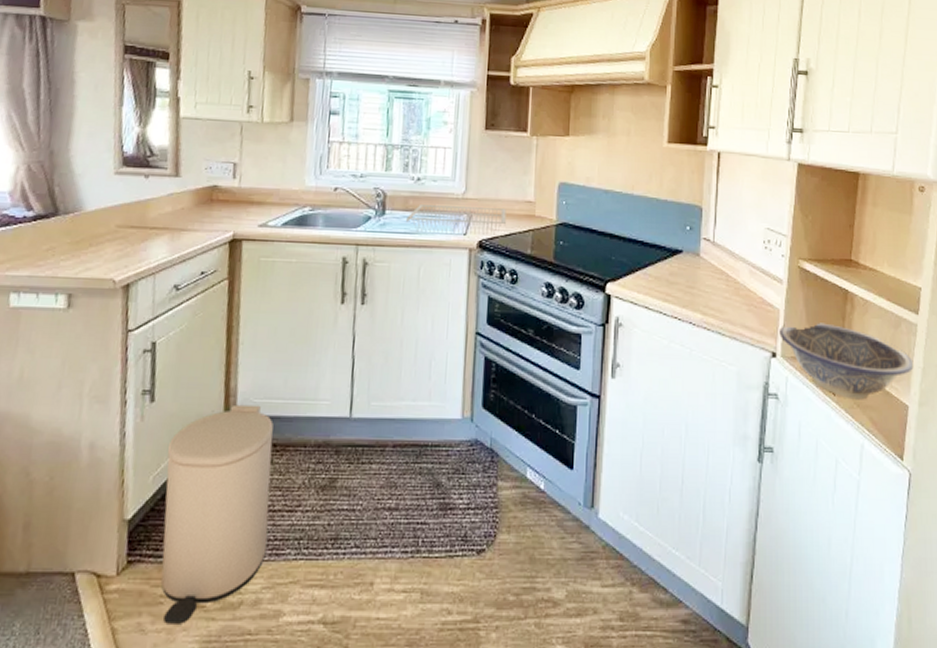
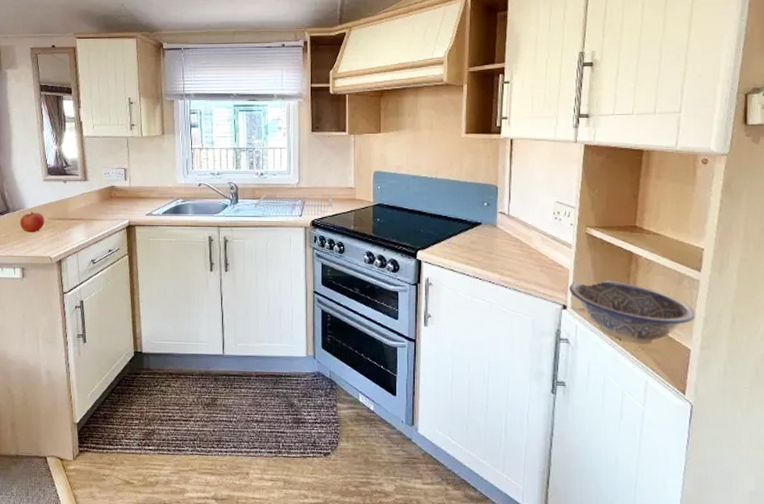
fruit: none [72,215,111,245] -> present [19,211,45,232]
pedal bin: present [161,404,274,624] -> none [98,345,172,494]

